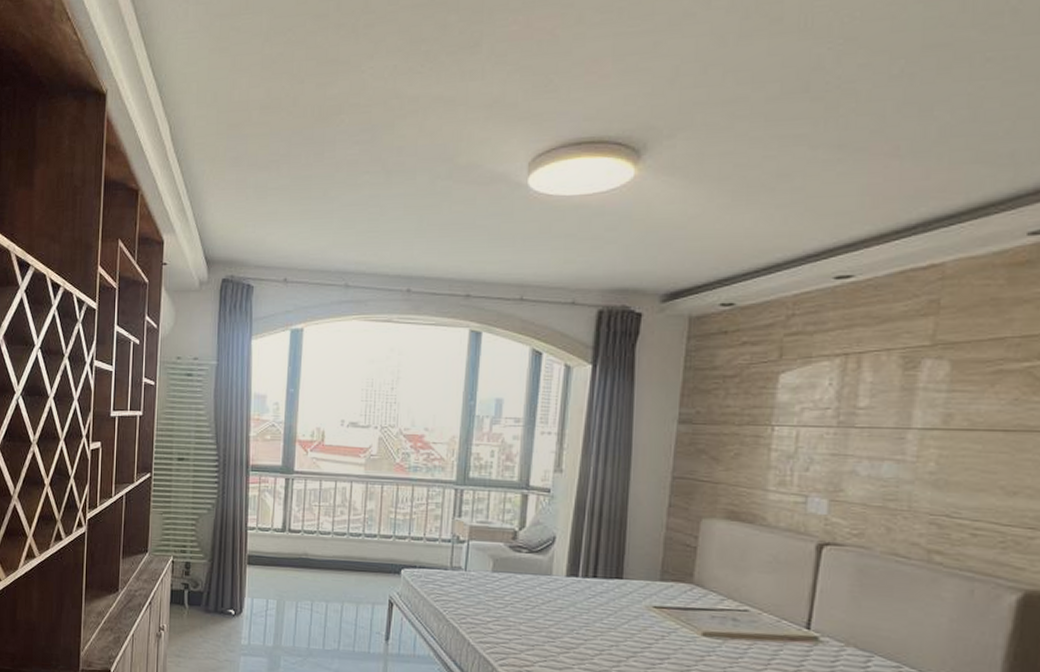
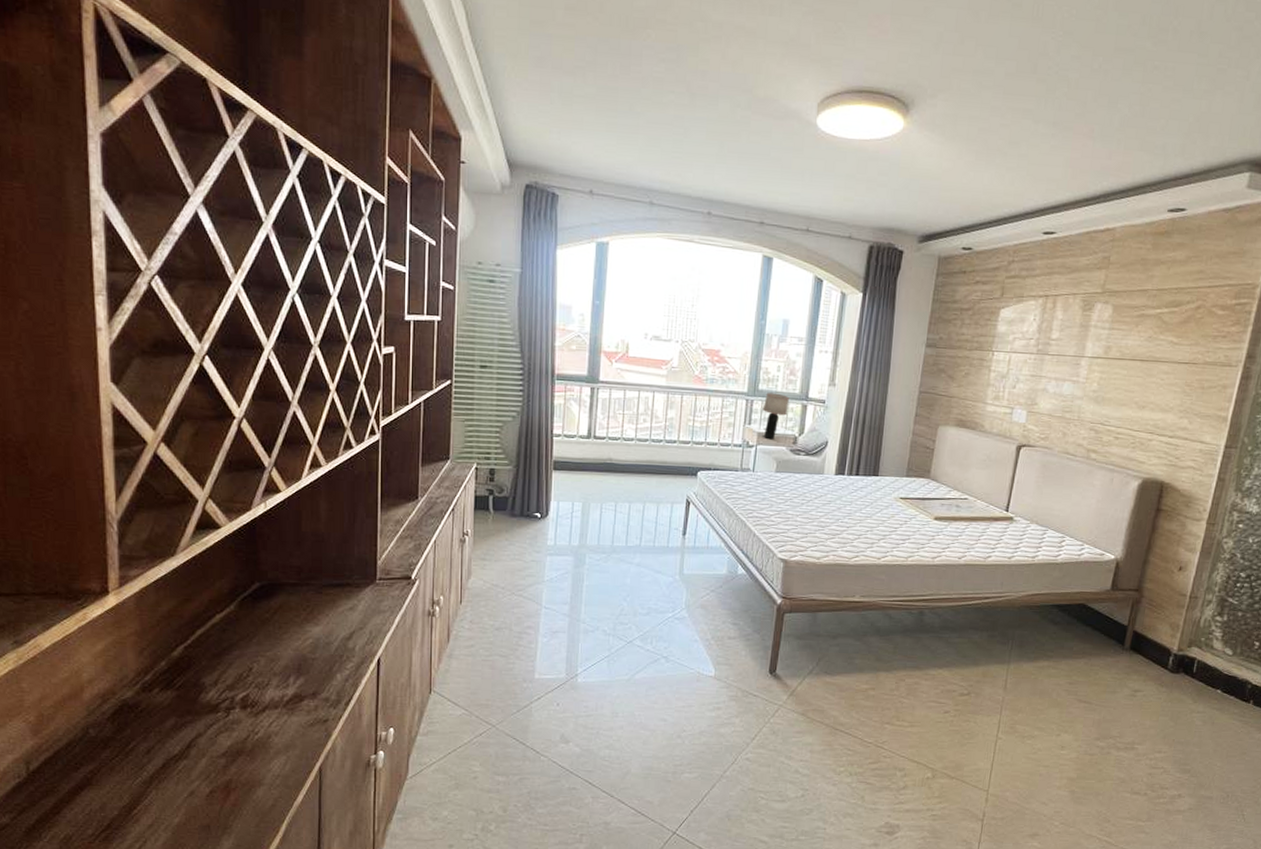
table lamp: none [474,481,506,535] -> present [762,392,789,440]

